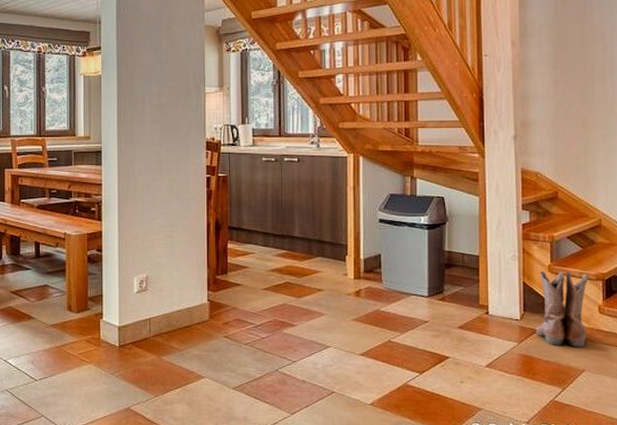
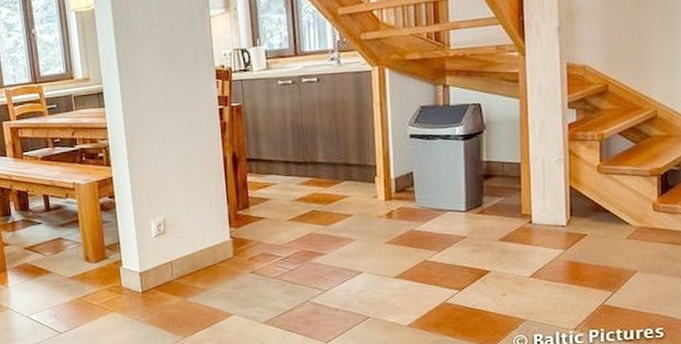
boots: present [535,271,589,348] -> none [583,170,643,249]

